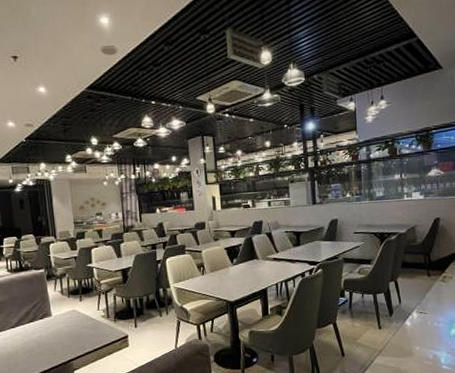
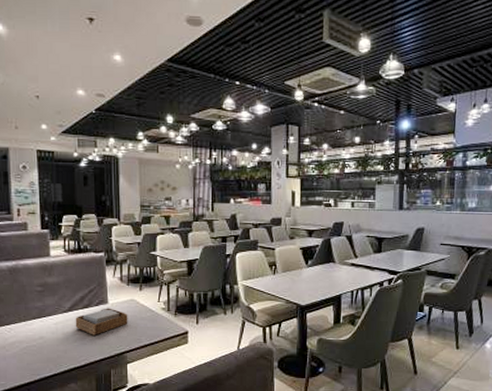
napkin holder: none [22,320,72,347] -> present [75,308,128,335]

